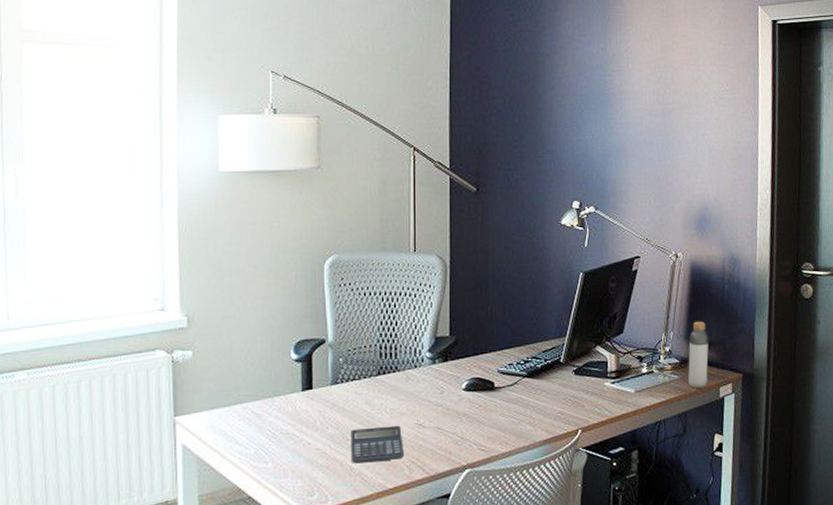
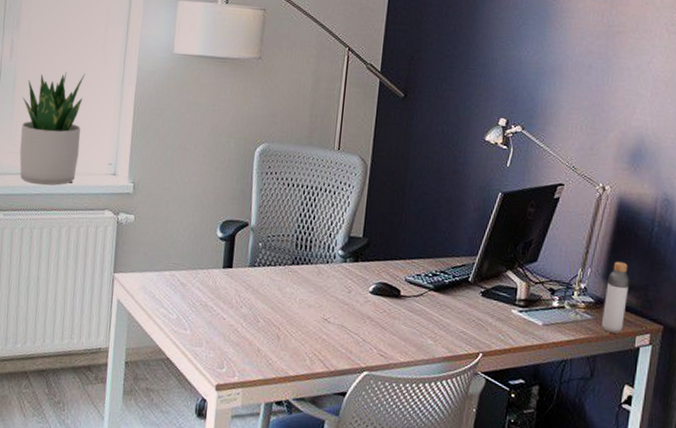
planter: none [36,204,116,335] -> present [19,71,85,186]
calculator: present [351,425,403,464] -> none [259,313,308,349]

